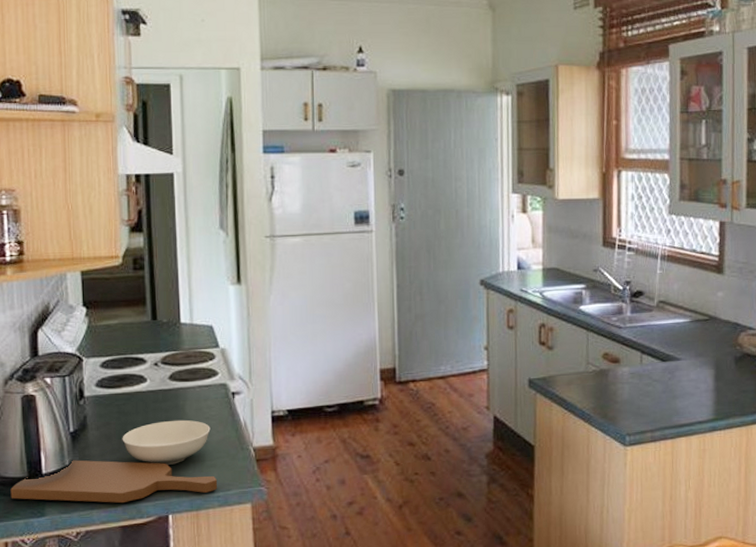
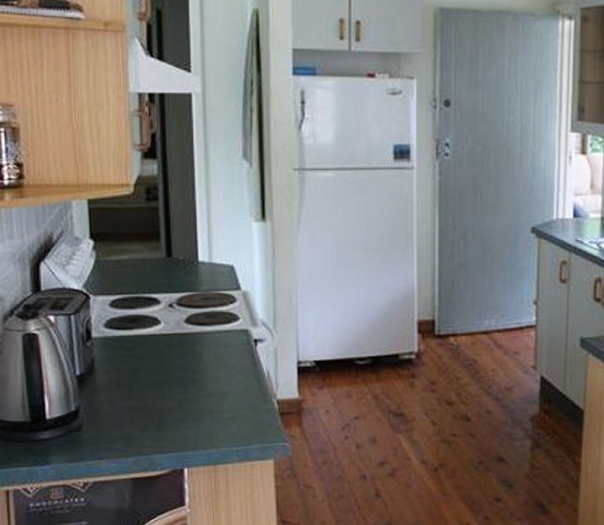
cutting board: present [10,460,218,503] -> none [11,405,238,453]
bowl: present [122,420,211,465] -> none [133,367,230,415]

